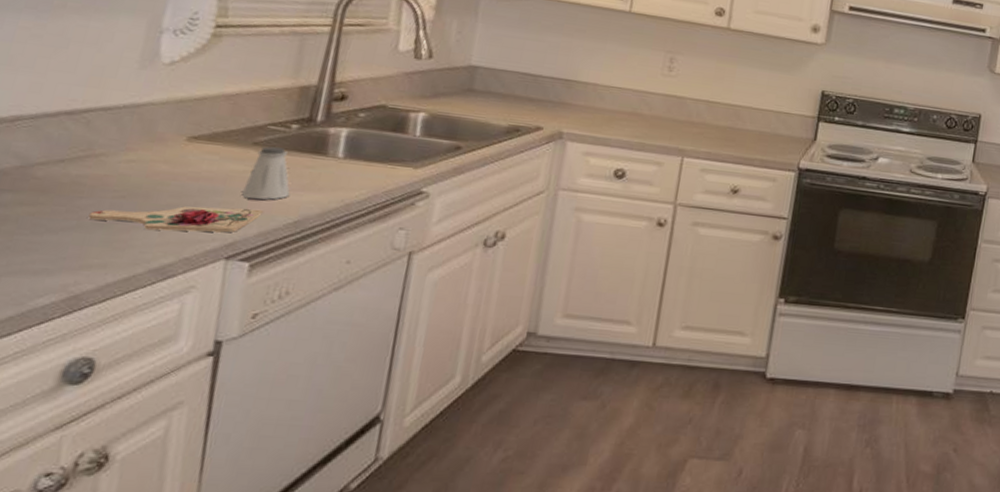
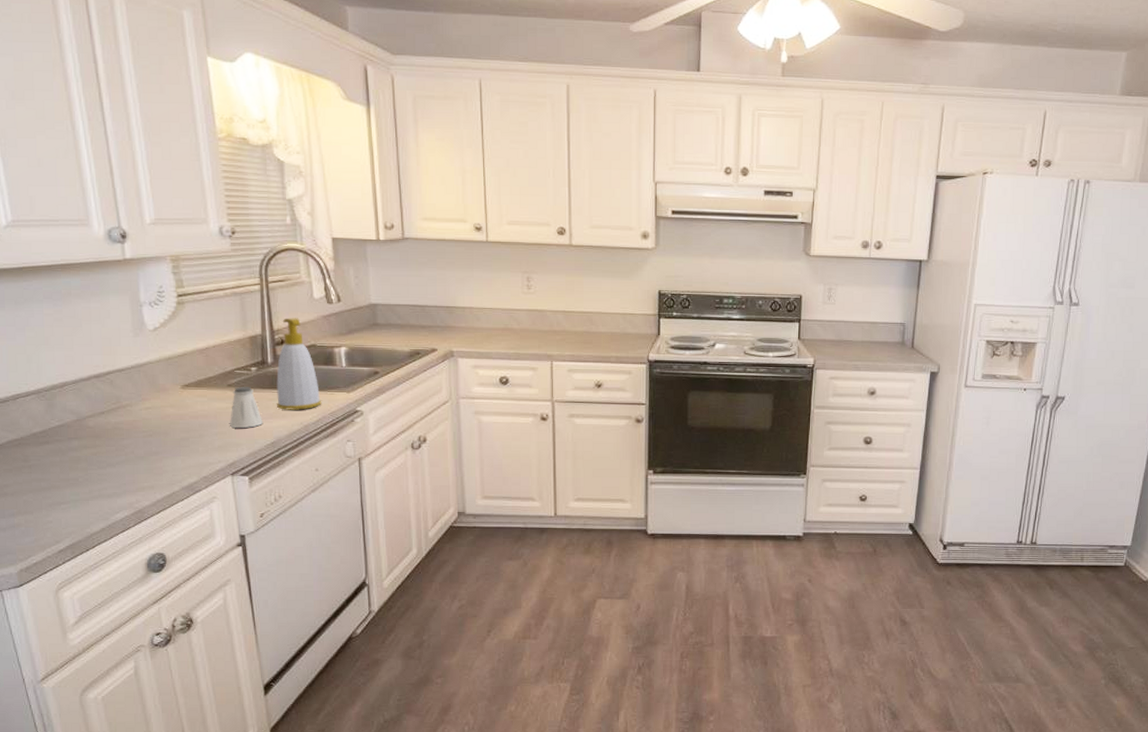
cutting board: present [88,206,263,233] -> none [132,435,248,459]
soap bottle: none [313,69,379,185] -> present [276,318,321,410]

